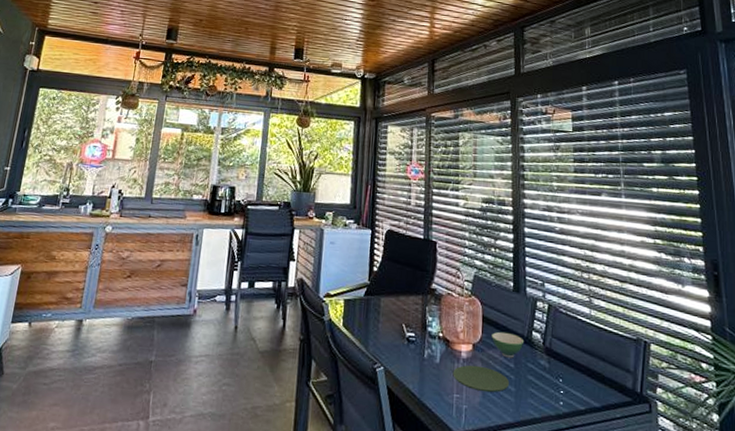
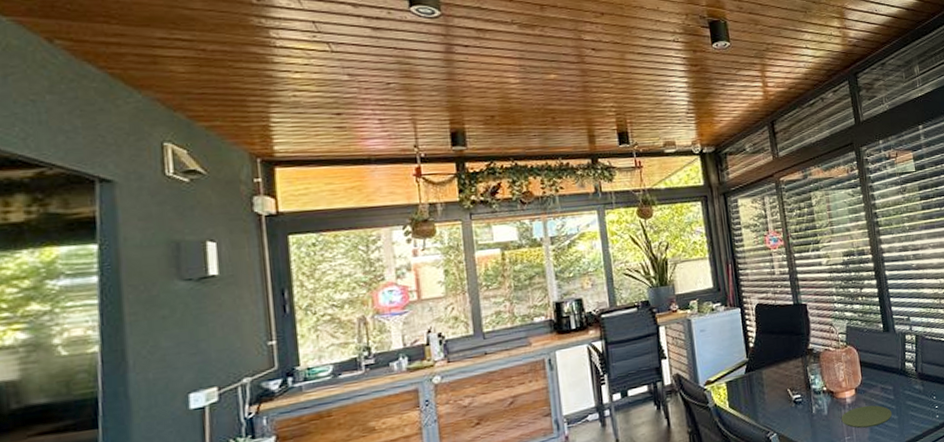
bowl: present [491,331,525,358] -> none [870,369,900,392]

